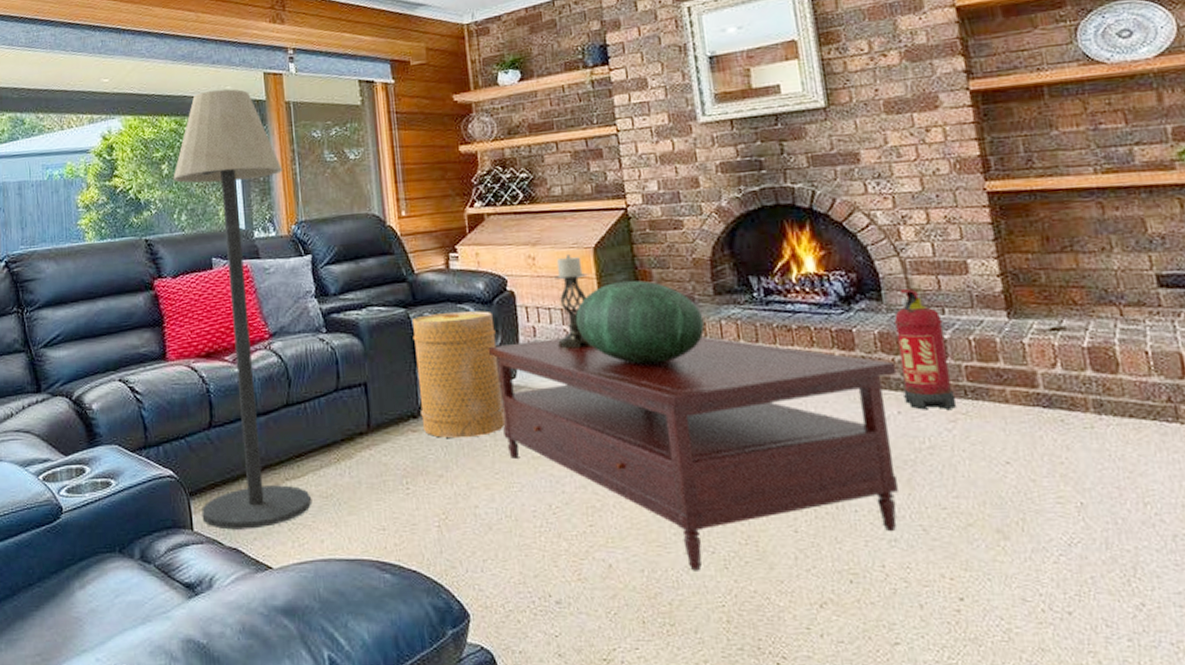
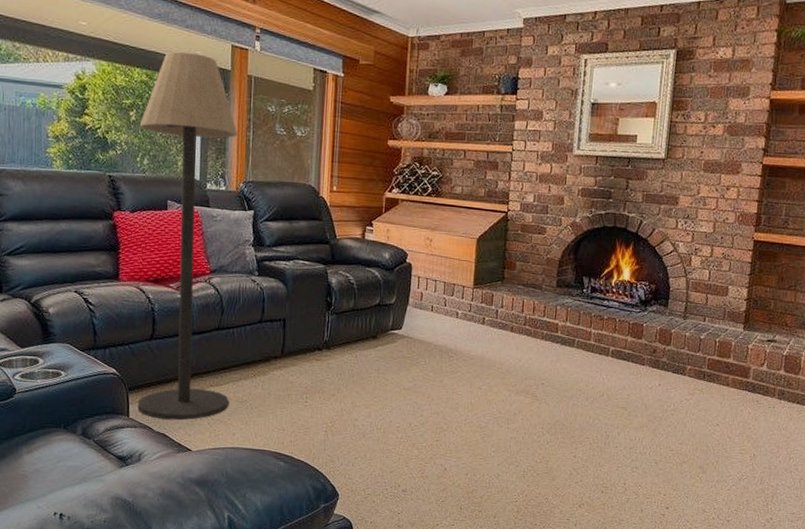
basket: present [412,311,505,439] -> none [325,272,393,370]
coffee table: present [487,336,898,571] -> none [384,303,666,477]
candle holder: present [554,255,593,349] -> none [437,241,469,314]
decorative bowl: present [575,280,705,365] -> none [453,267,546,332]
fire extinguisher: present [893,289,956,410] -> none [665,301,703,386]

